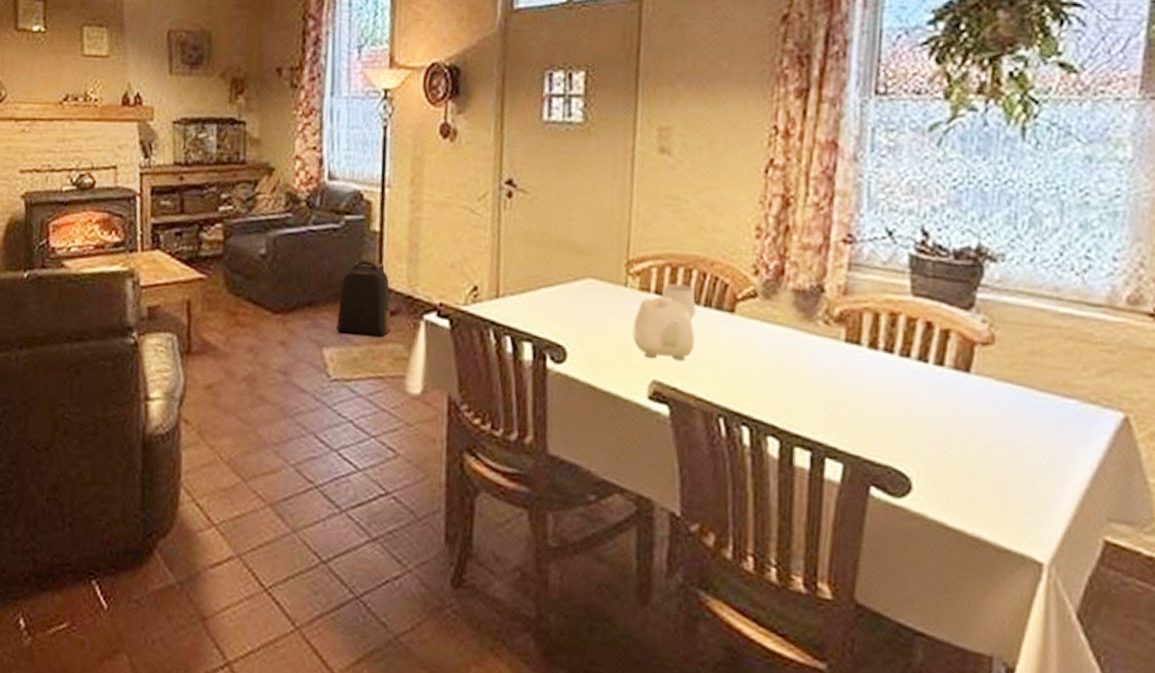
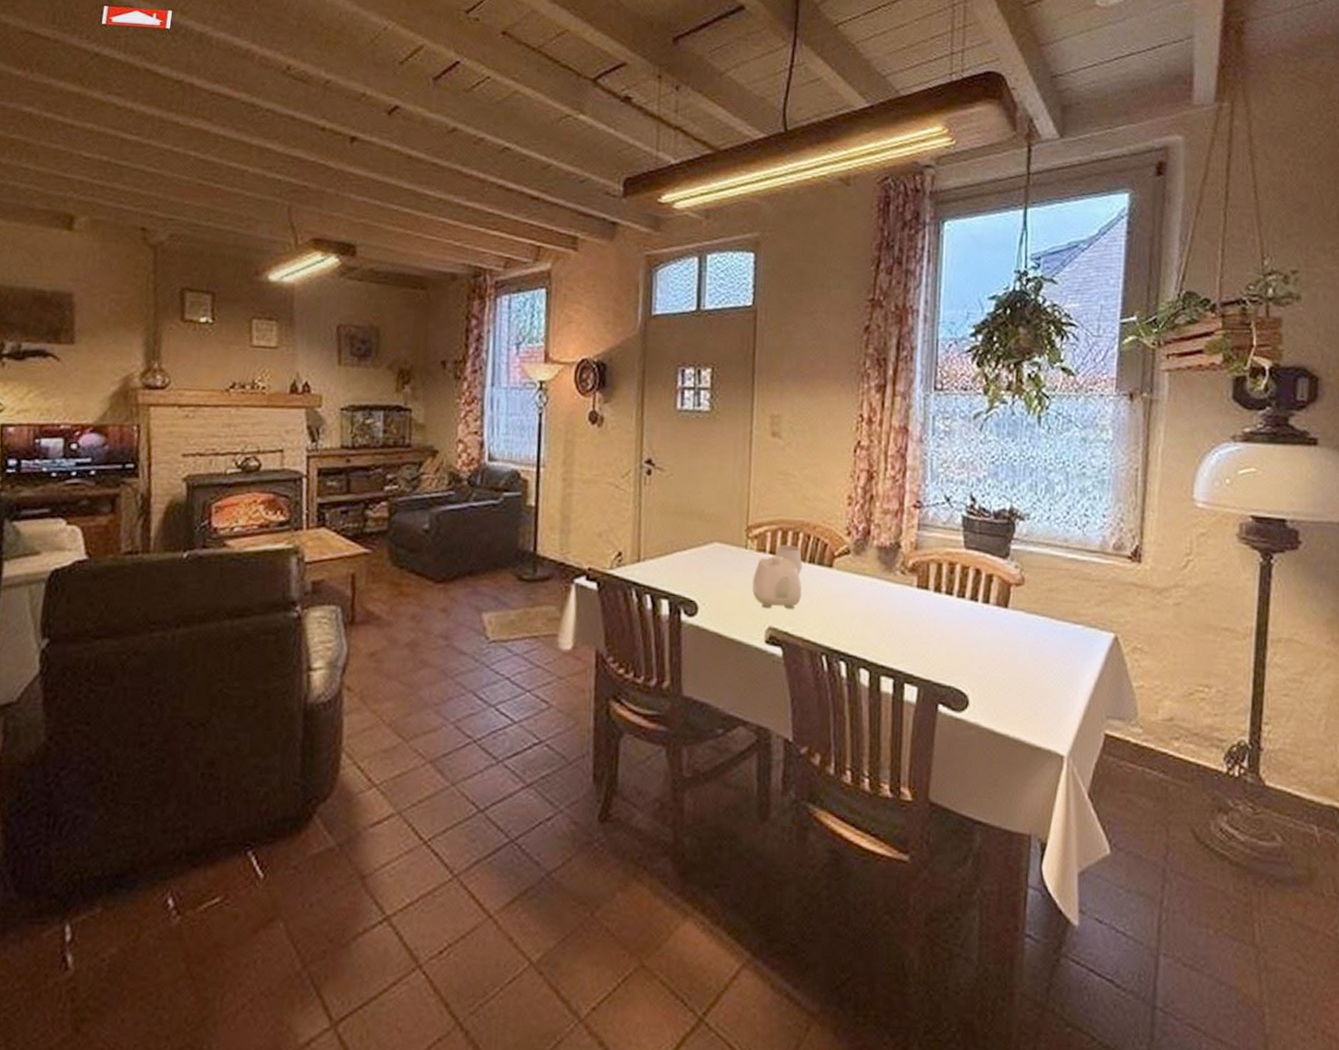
backpack: present [336,260,391,338] -> none [495,532,545,601]

